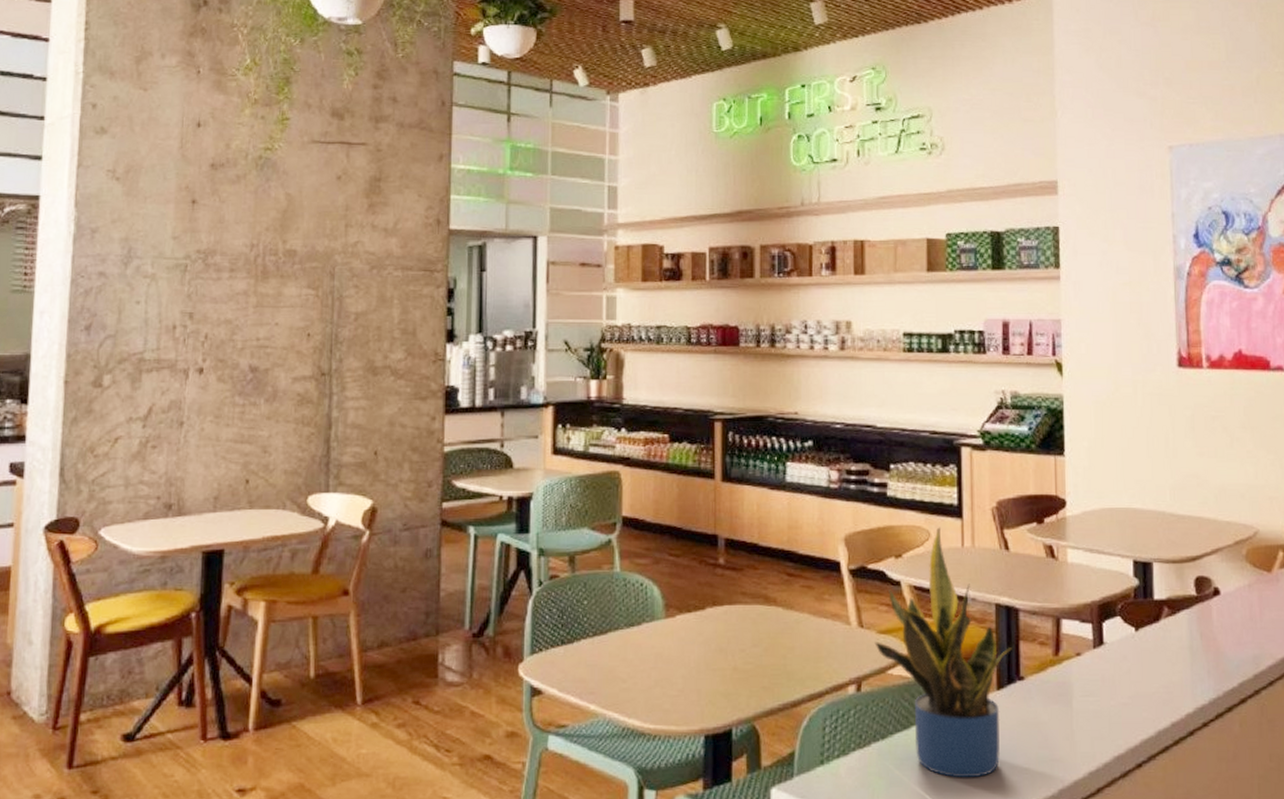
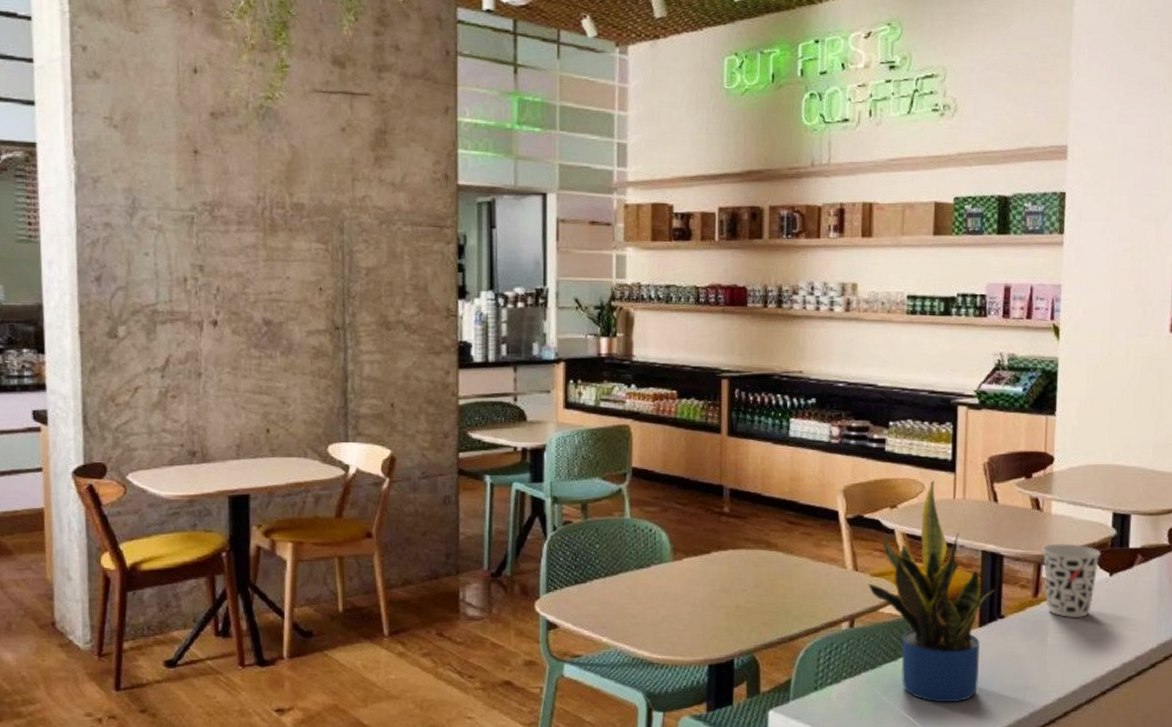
cup: none [1059,595,1124,680] -> present [1041,543,1101,619]

